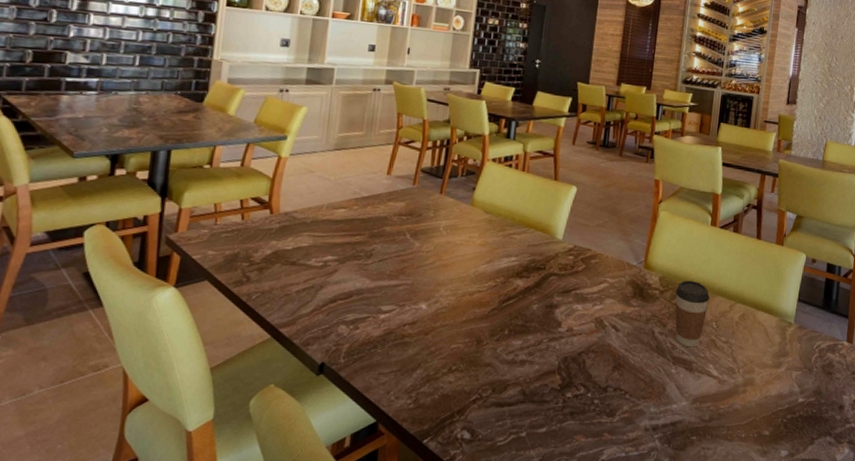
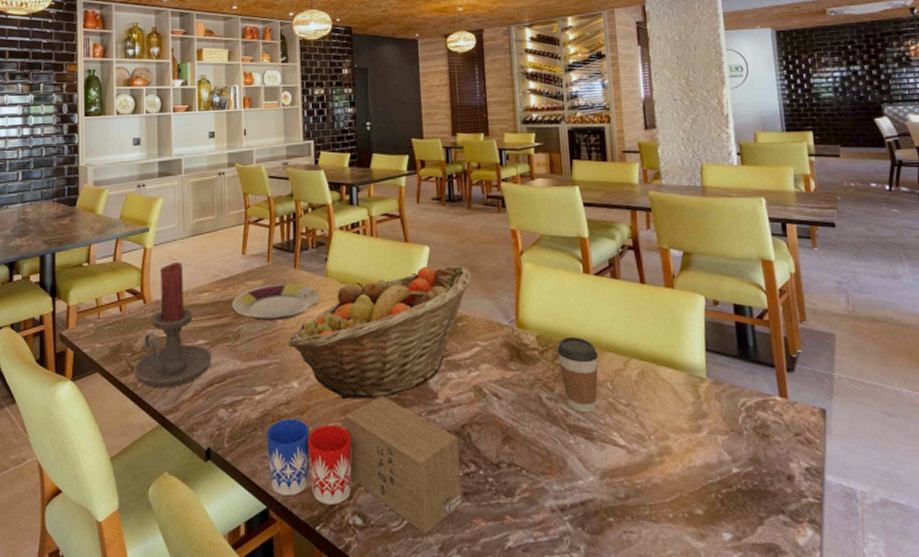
candle holder: none [249,175,340,302] -> present [134,262,213,388]
plate: none [368,207,464,244] -> present [232,283,322,321]
drinking glass: none [383,322,574,448] -> present [267,396,463,534]
fruit basket: none [421,205,612,324] -> present [288,265,472,400]

